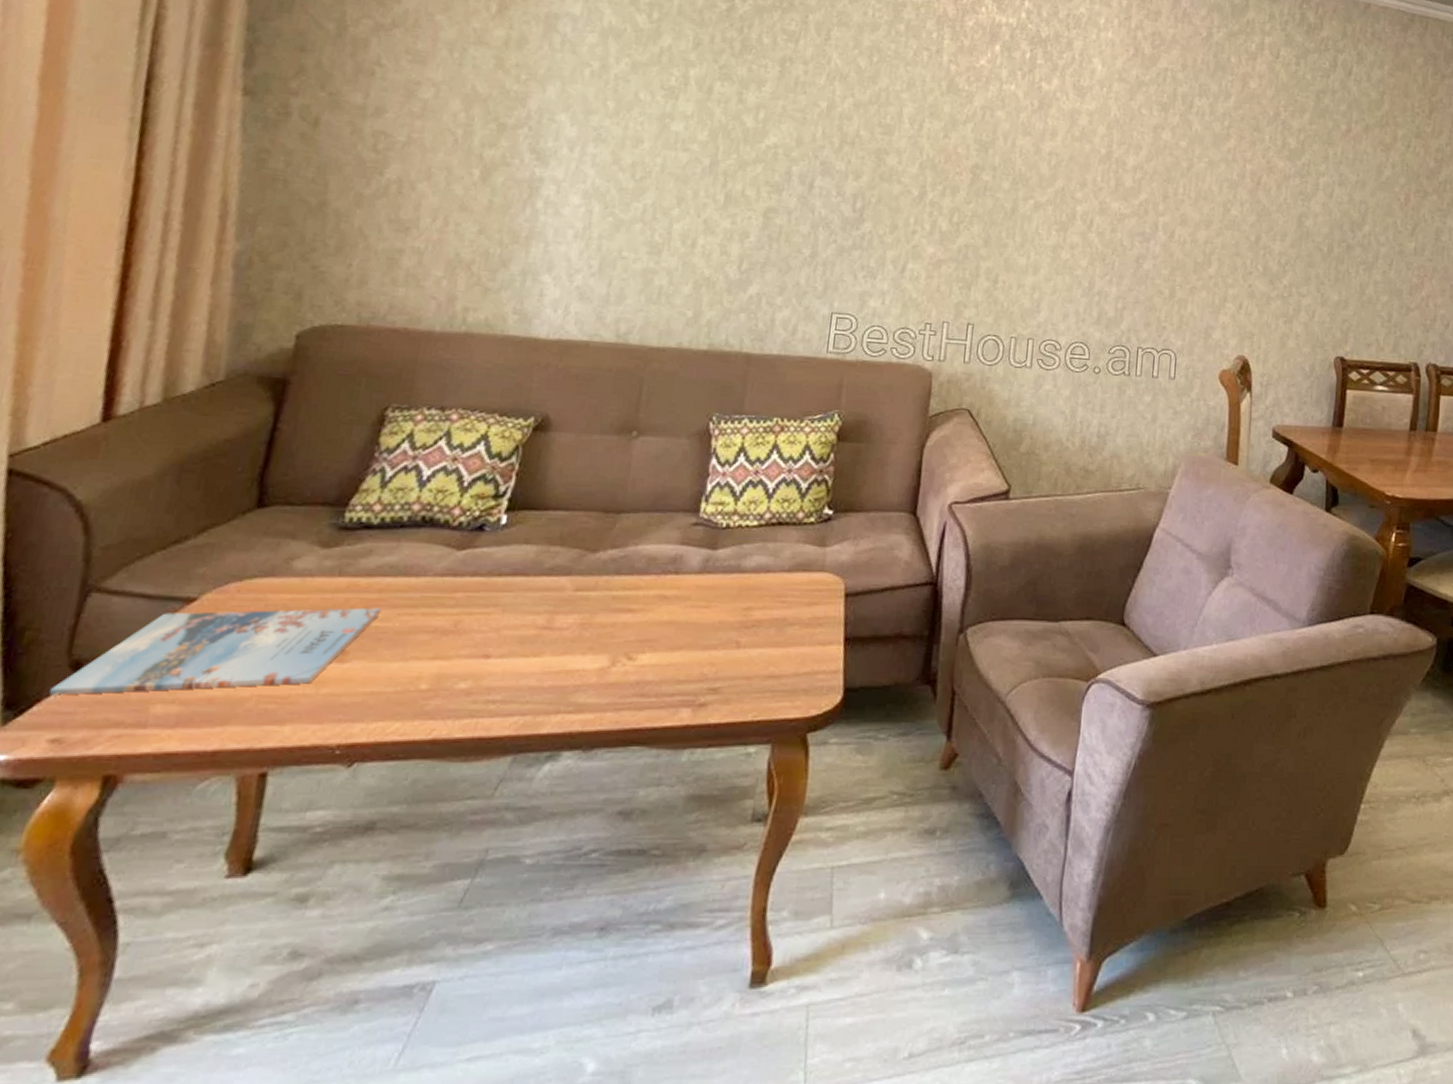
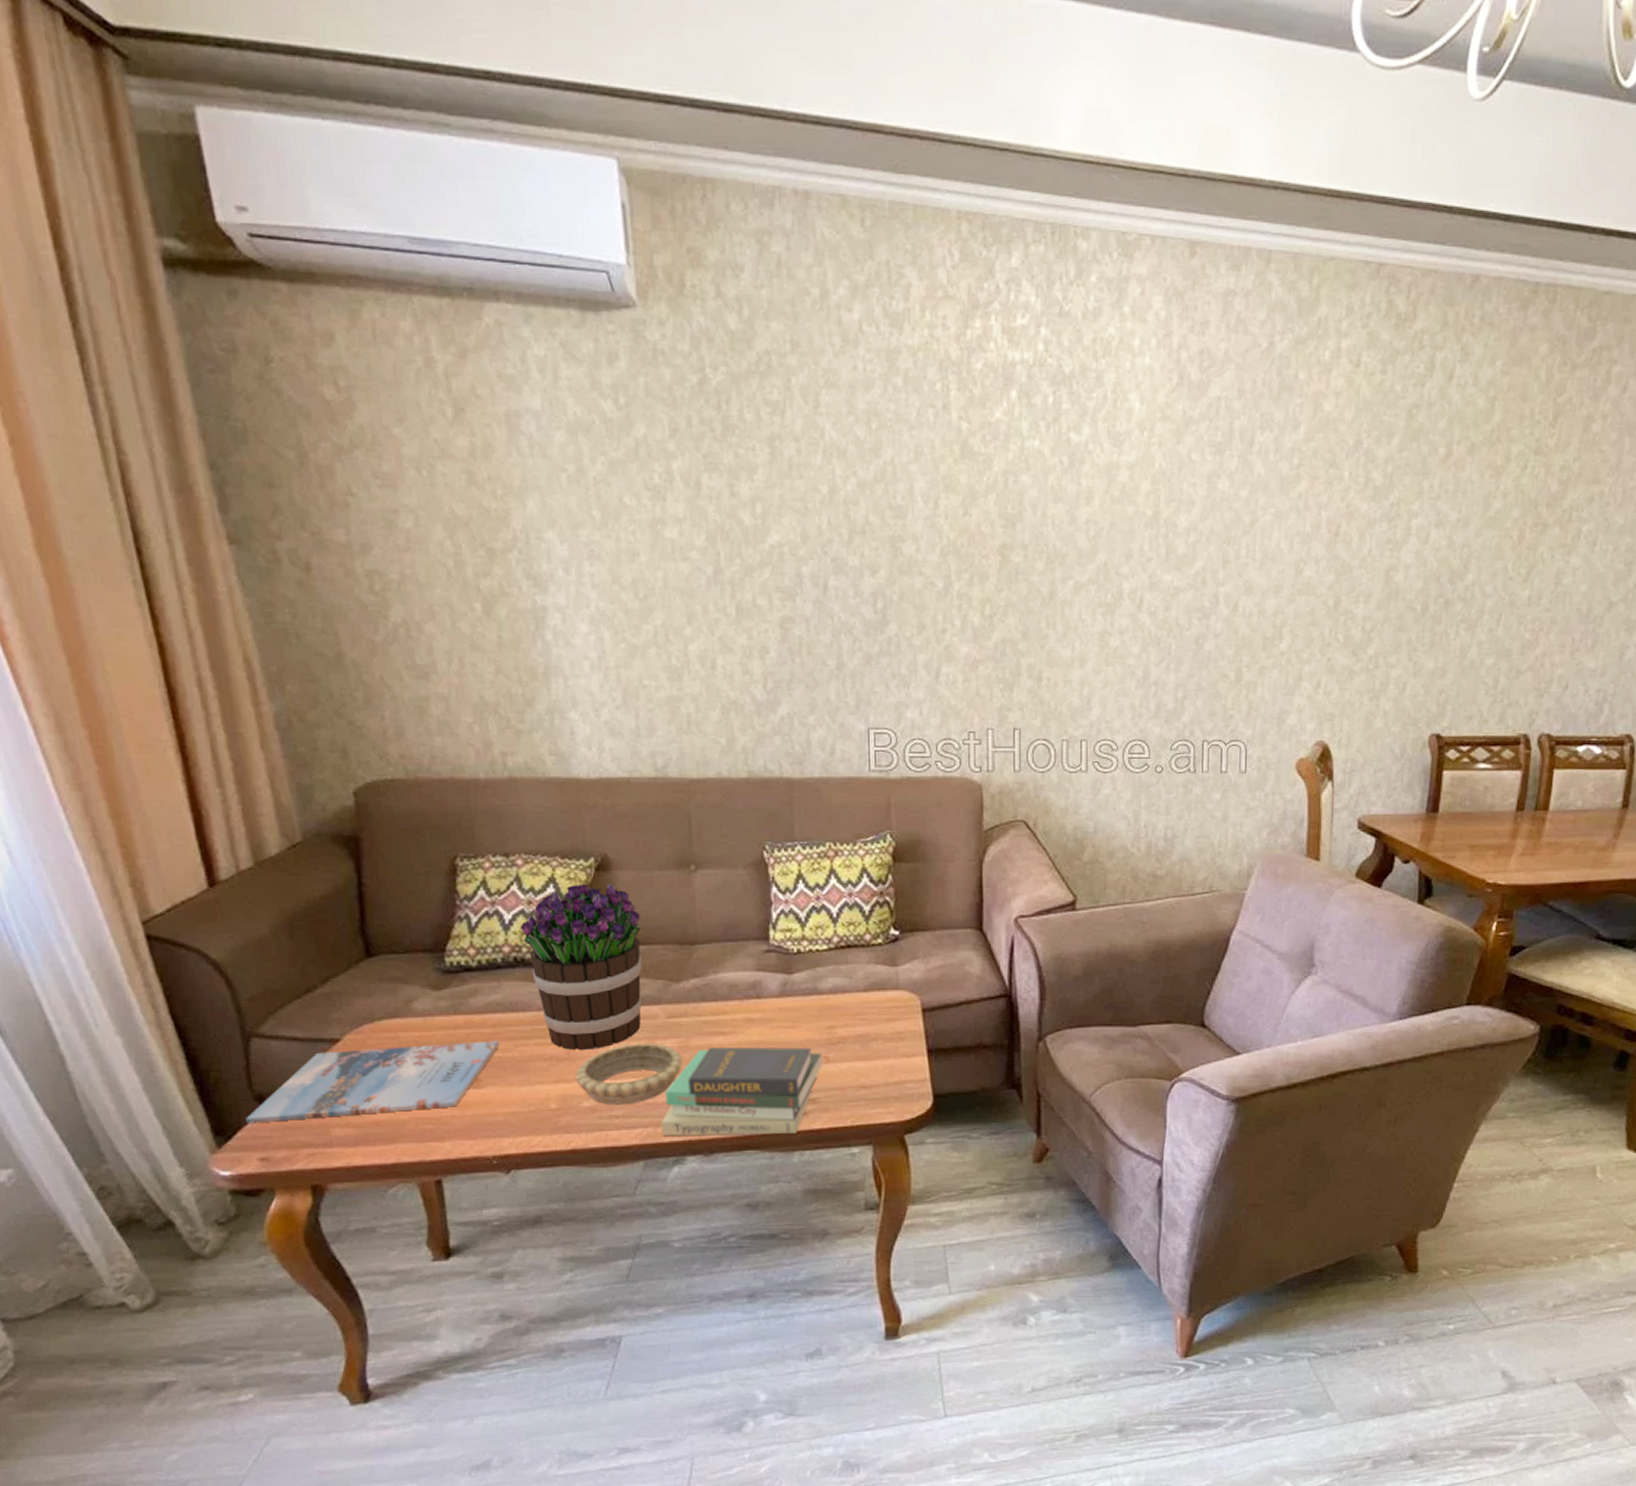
bouquet: none [437,443,570,623] -> present [519,885,643,1050]
decorative bowl: none [457,617,582,688] -> present [575,1043,683,1105]
books: none [540,626,734,729] -> present [661,1047,823,1137]

